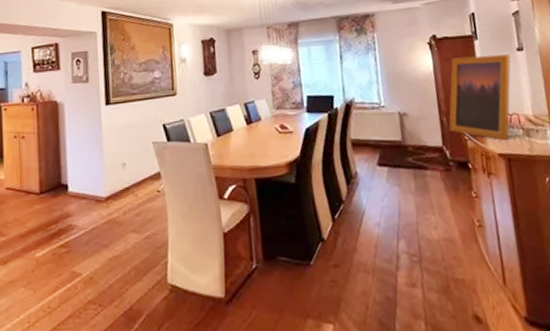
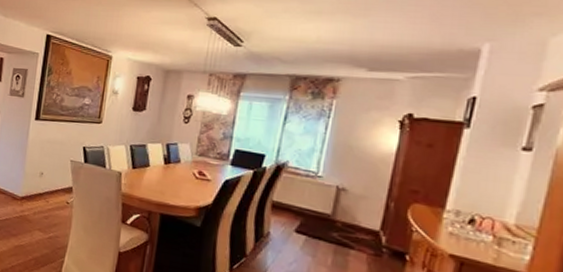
picture frame: present [448,54,511,141] -> none [394,143,510,244]

